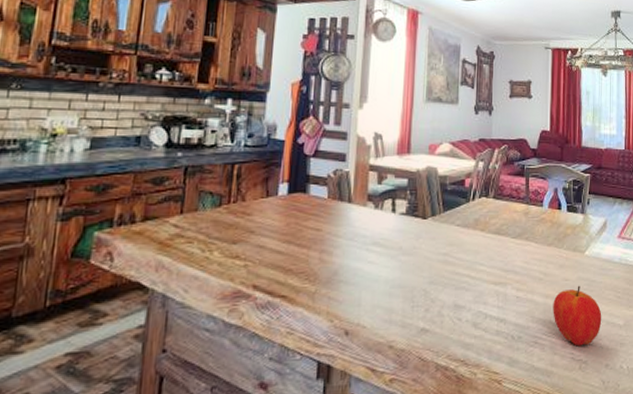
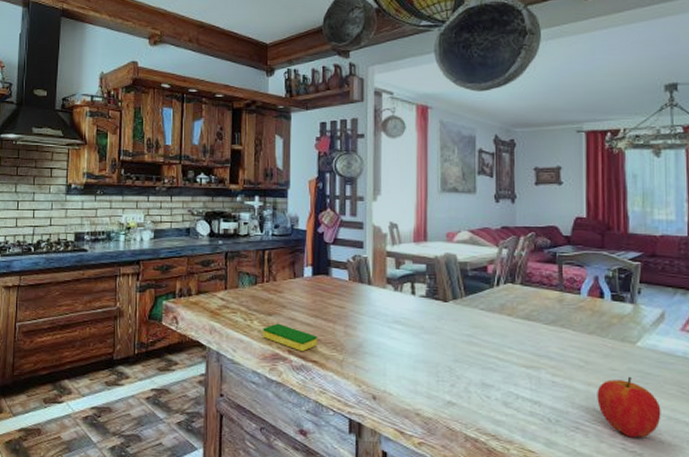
dish sponge: none [224,252,288,286] -> present [263,323,317,352]

